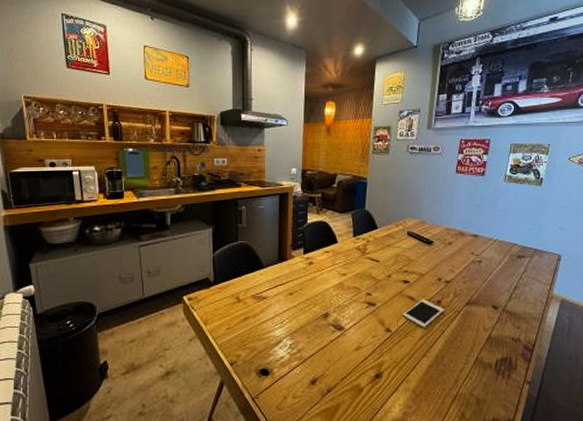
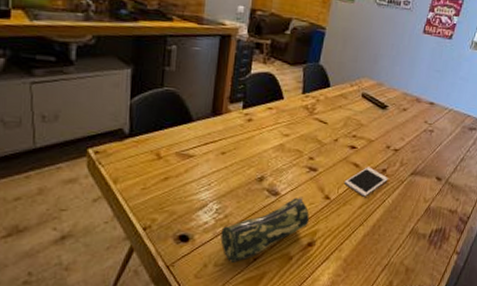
pencil case: none [296,330,374,394] -> present [220,196,309,262]

